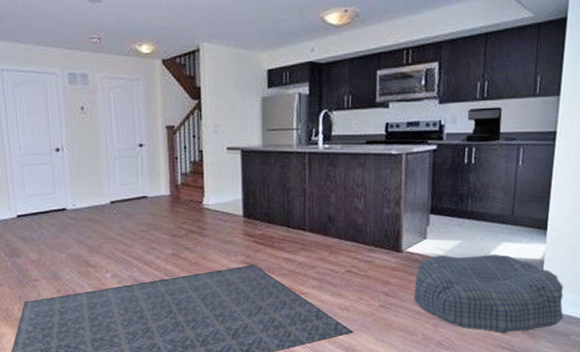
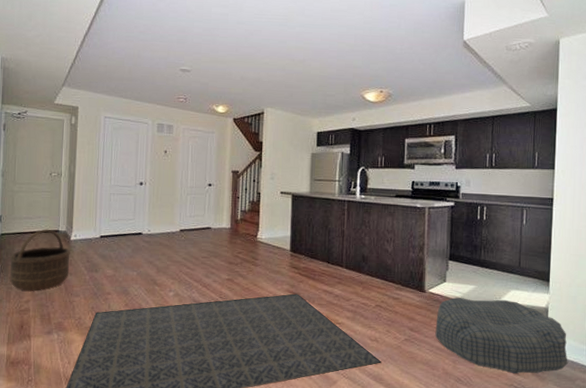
coffee maker: present [461,107,517,144] -> none [474,174,521,204]

